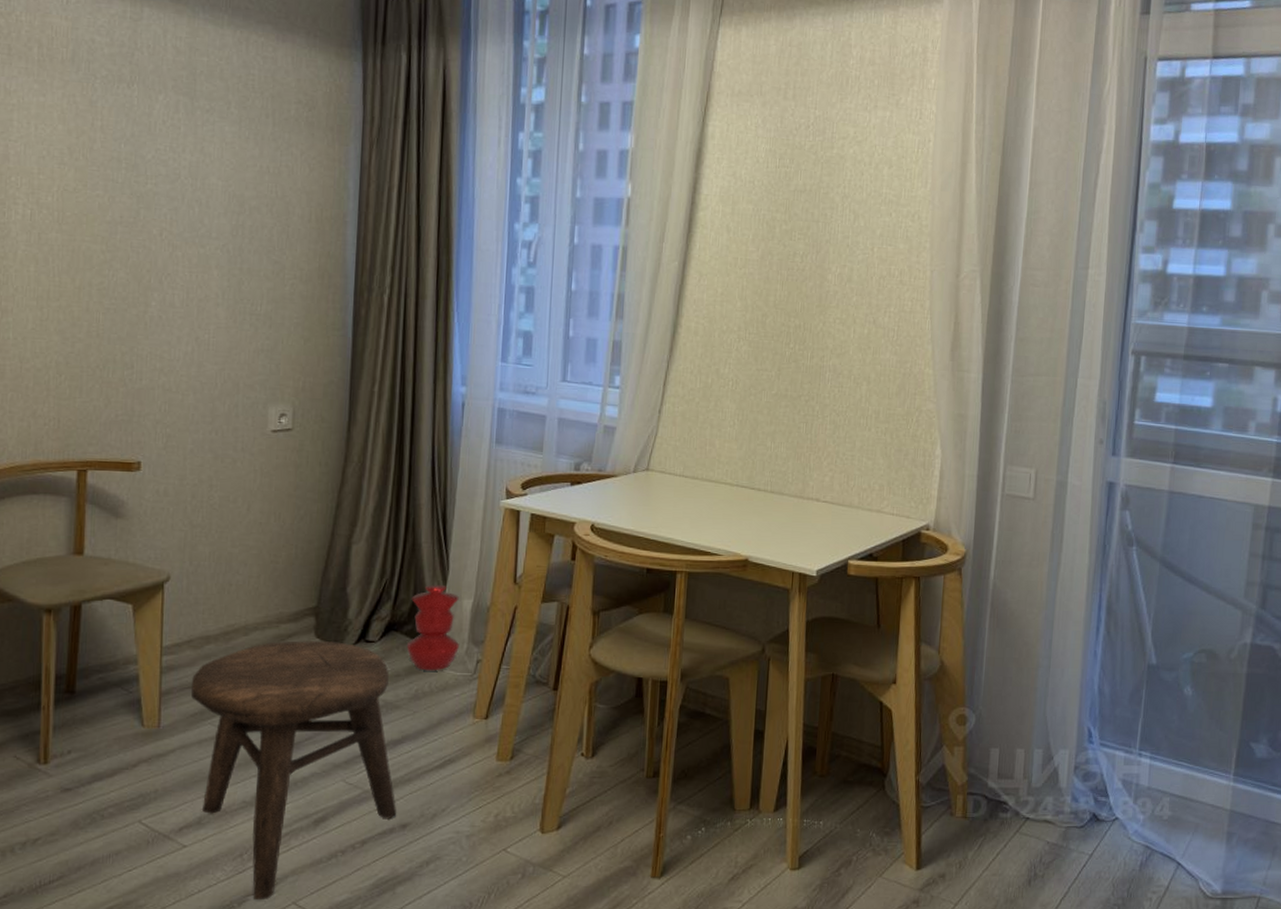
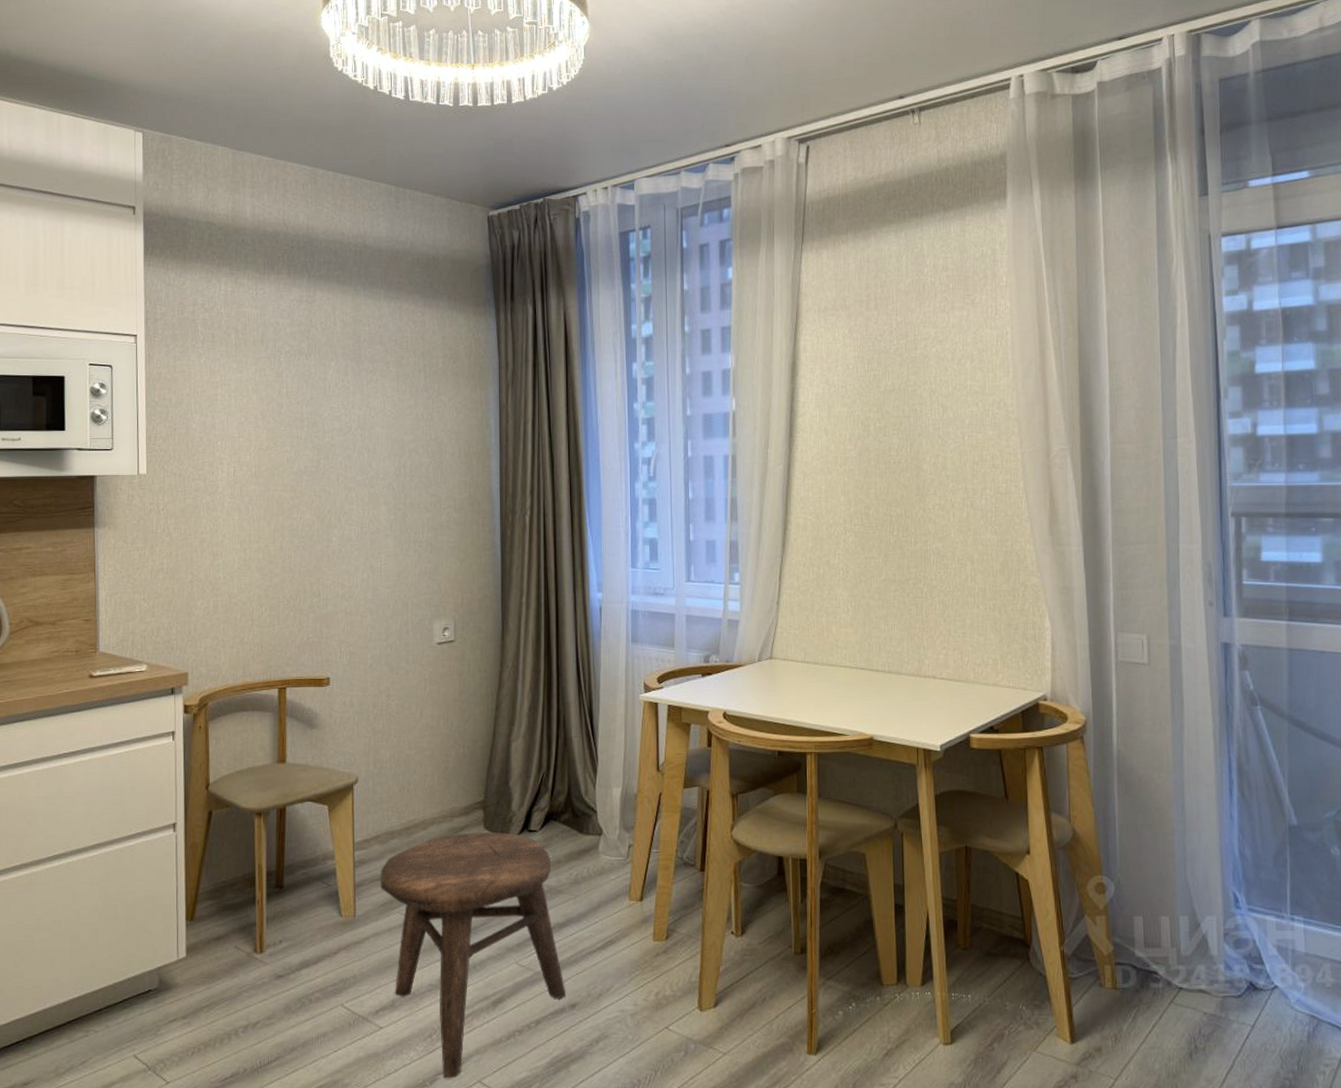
vase: present [406,584,460,671] -> none [565,775,613,857]

